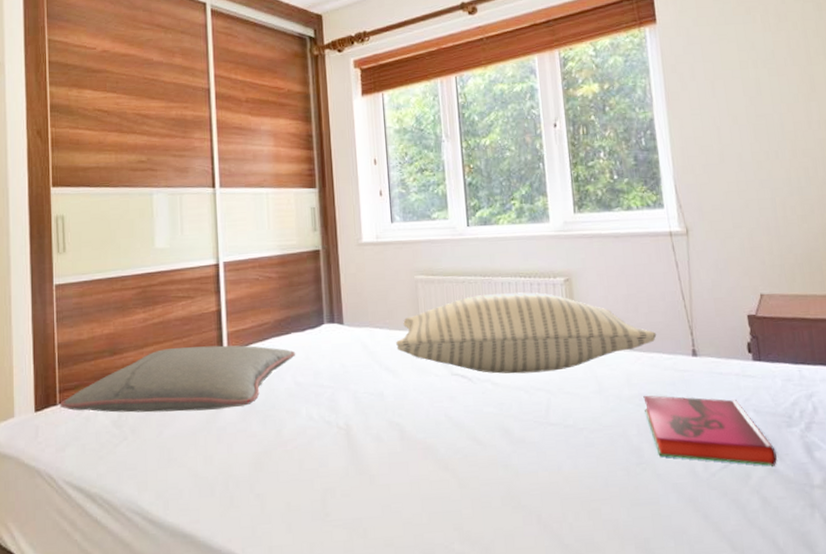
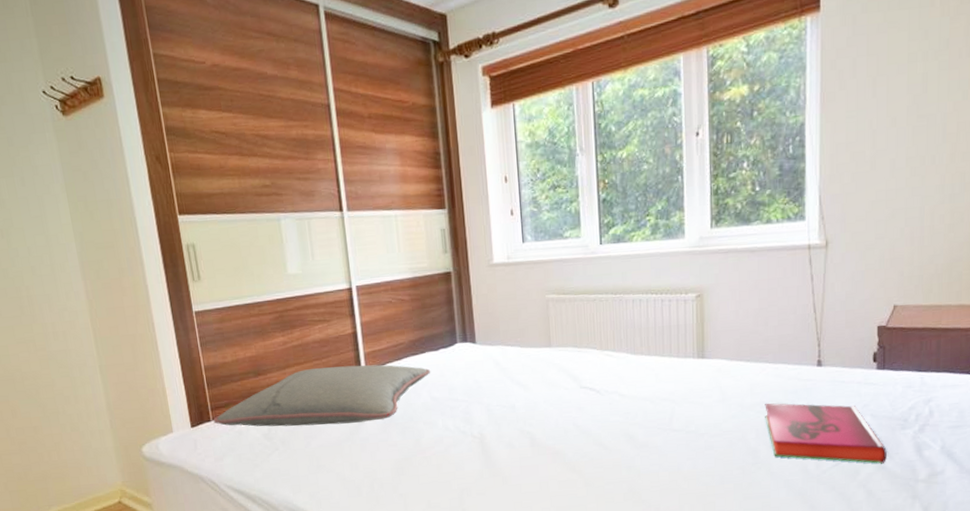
pillow: present [396,292,657,374] -> none [527,308,784,386]

